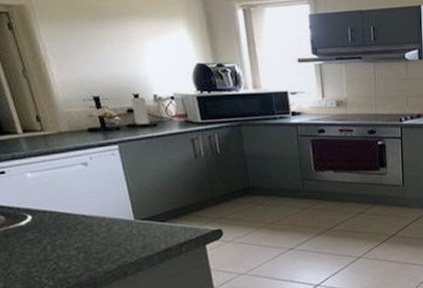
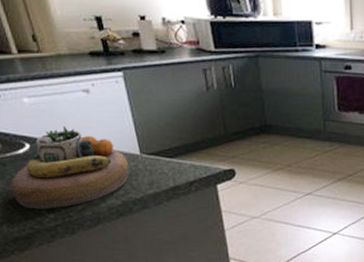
decorative bowl: none [13,197,124,278] -> present [11,125,129,209]

